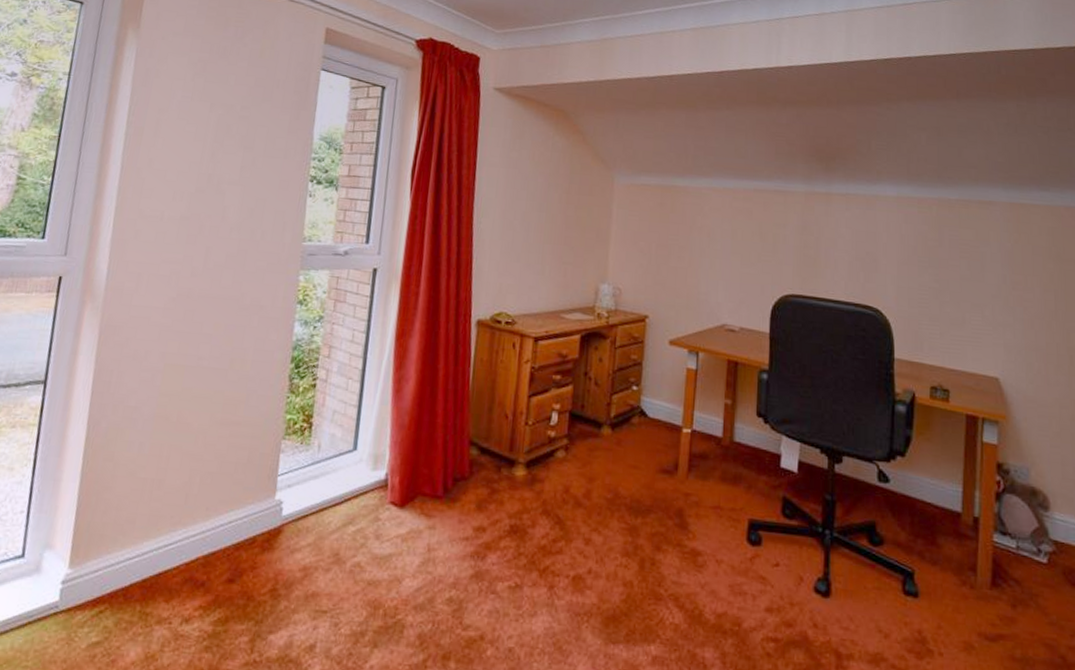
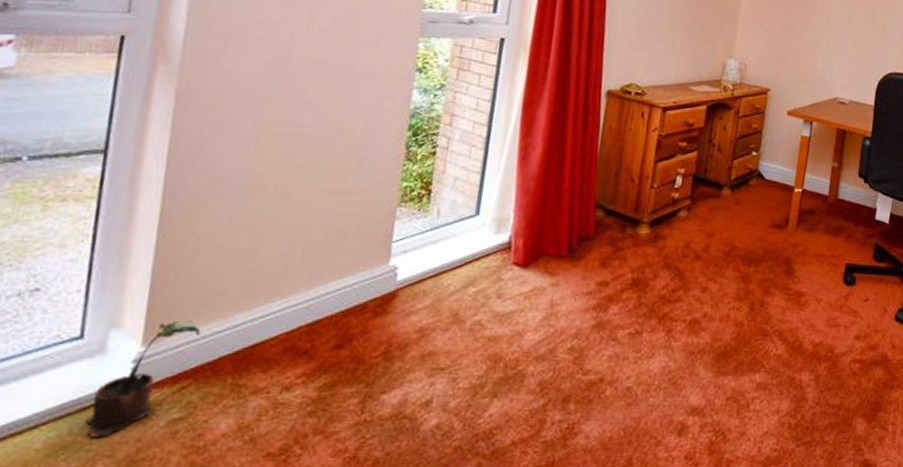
potted plant: none [24,545,116,655] -> present [85,320,201,437]

